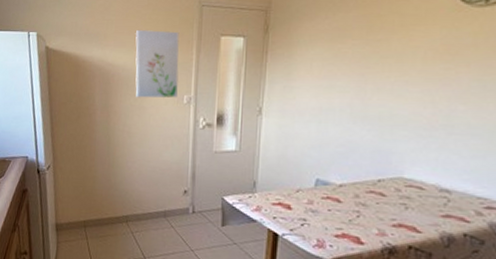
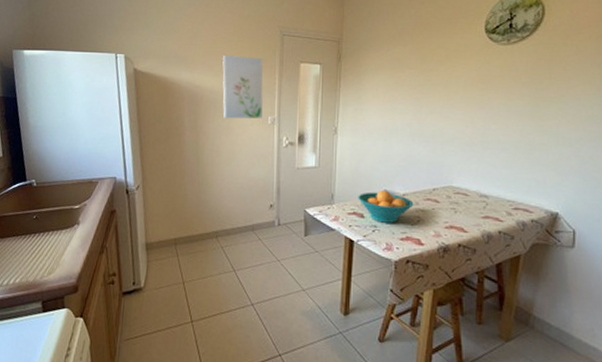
fruit bowl: none [284,178,353,217] -> present [358,189,414,223]

